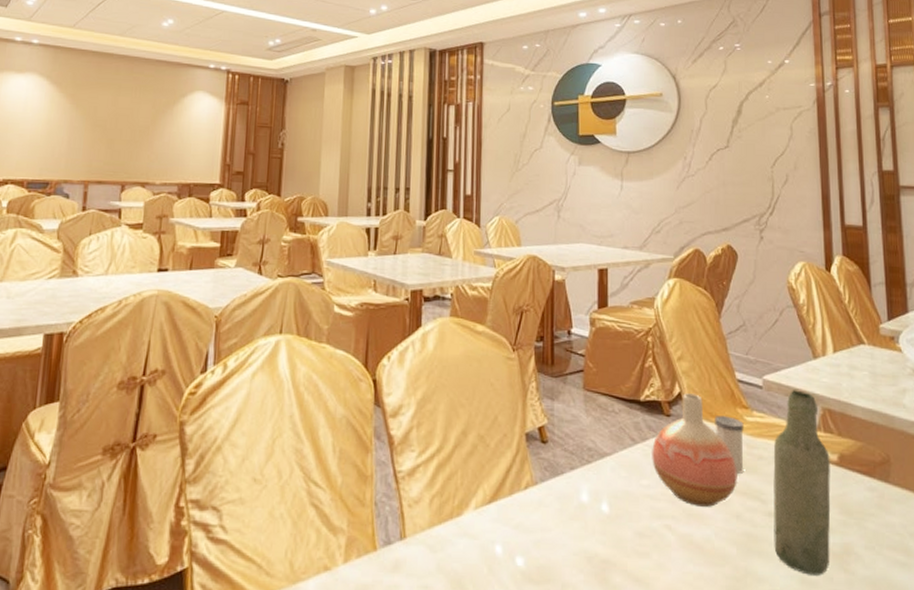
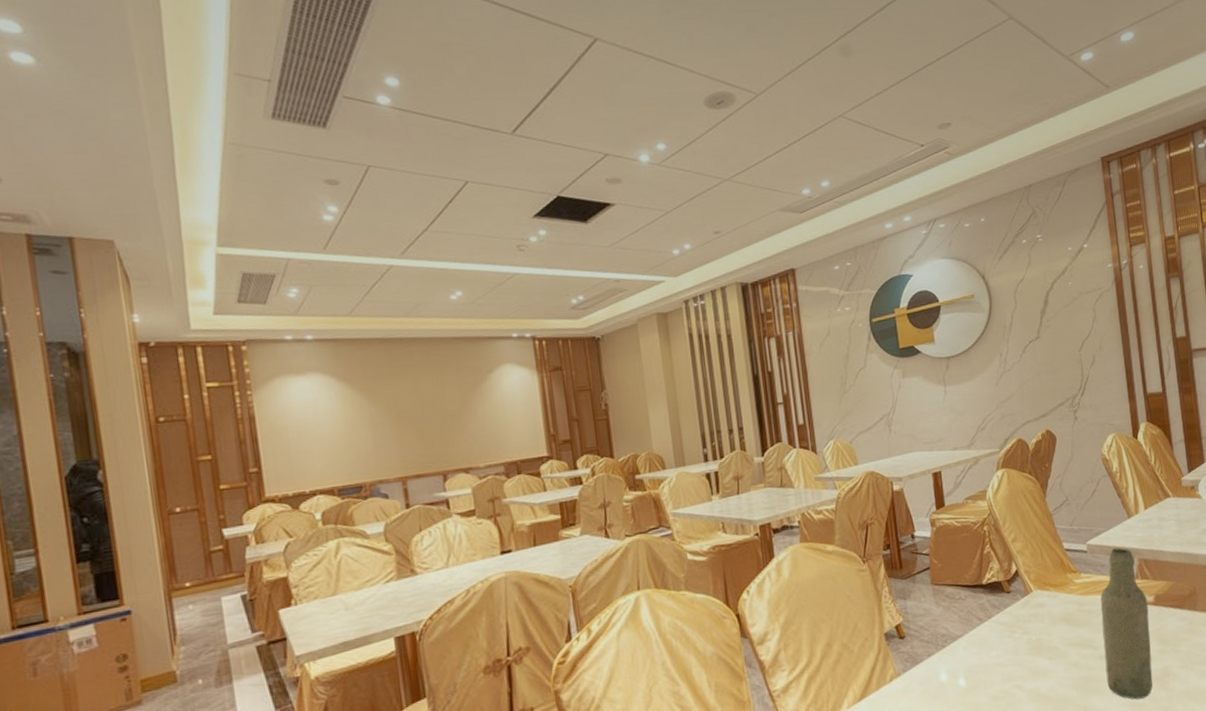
vase: present [652,393,737,507] -> none [997,568,1073,664]
salt shaker: present [715,416,744,474] -> none [1049,582,1077,629]

